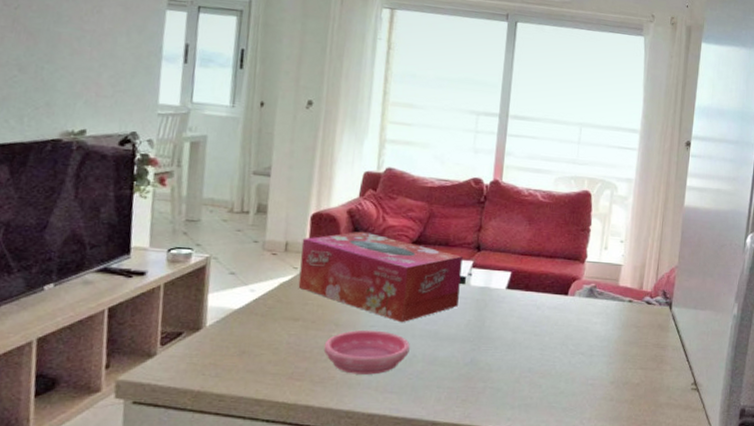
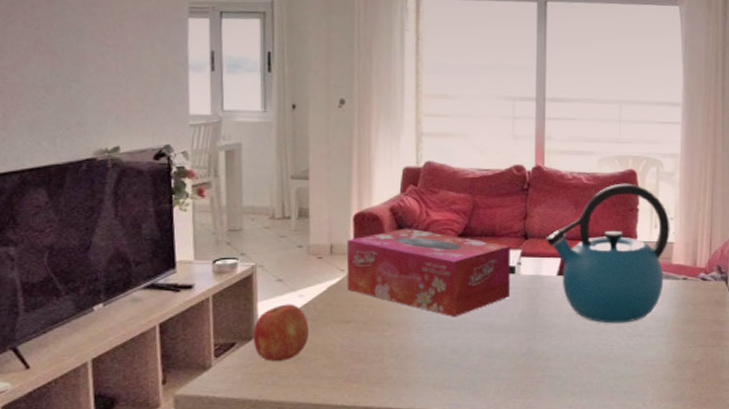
fruit: none [200,297,258,354] -> present [253,304,309,361]
saucer: present [323,330,410,375] -> none [378,326,464,372]
kettle: none [498,203,620,341] -> present [546,183,670,324]

